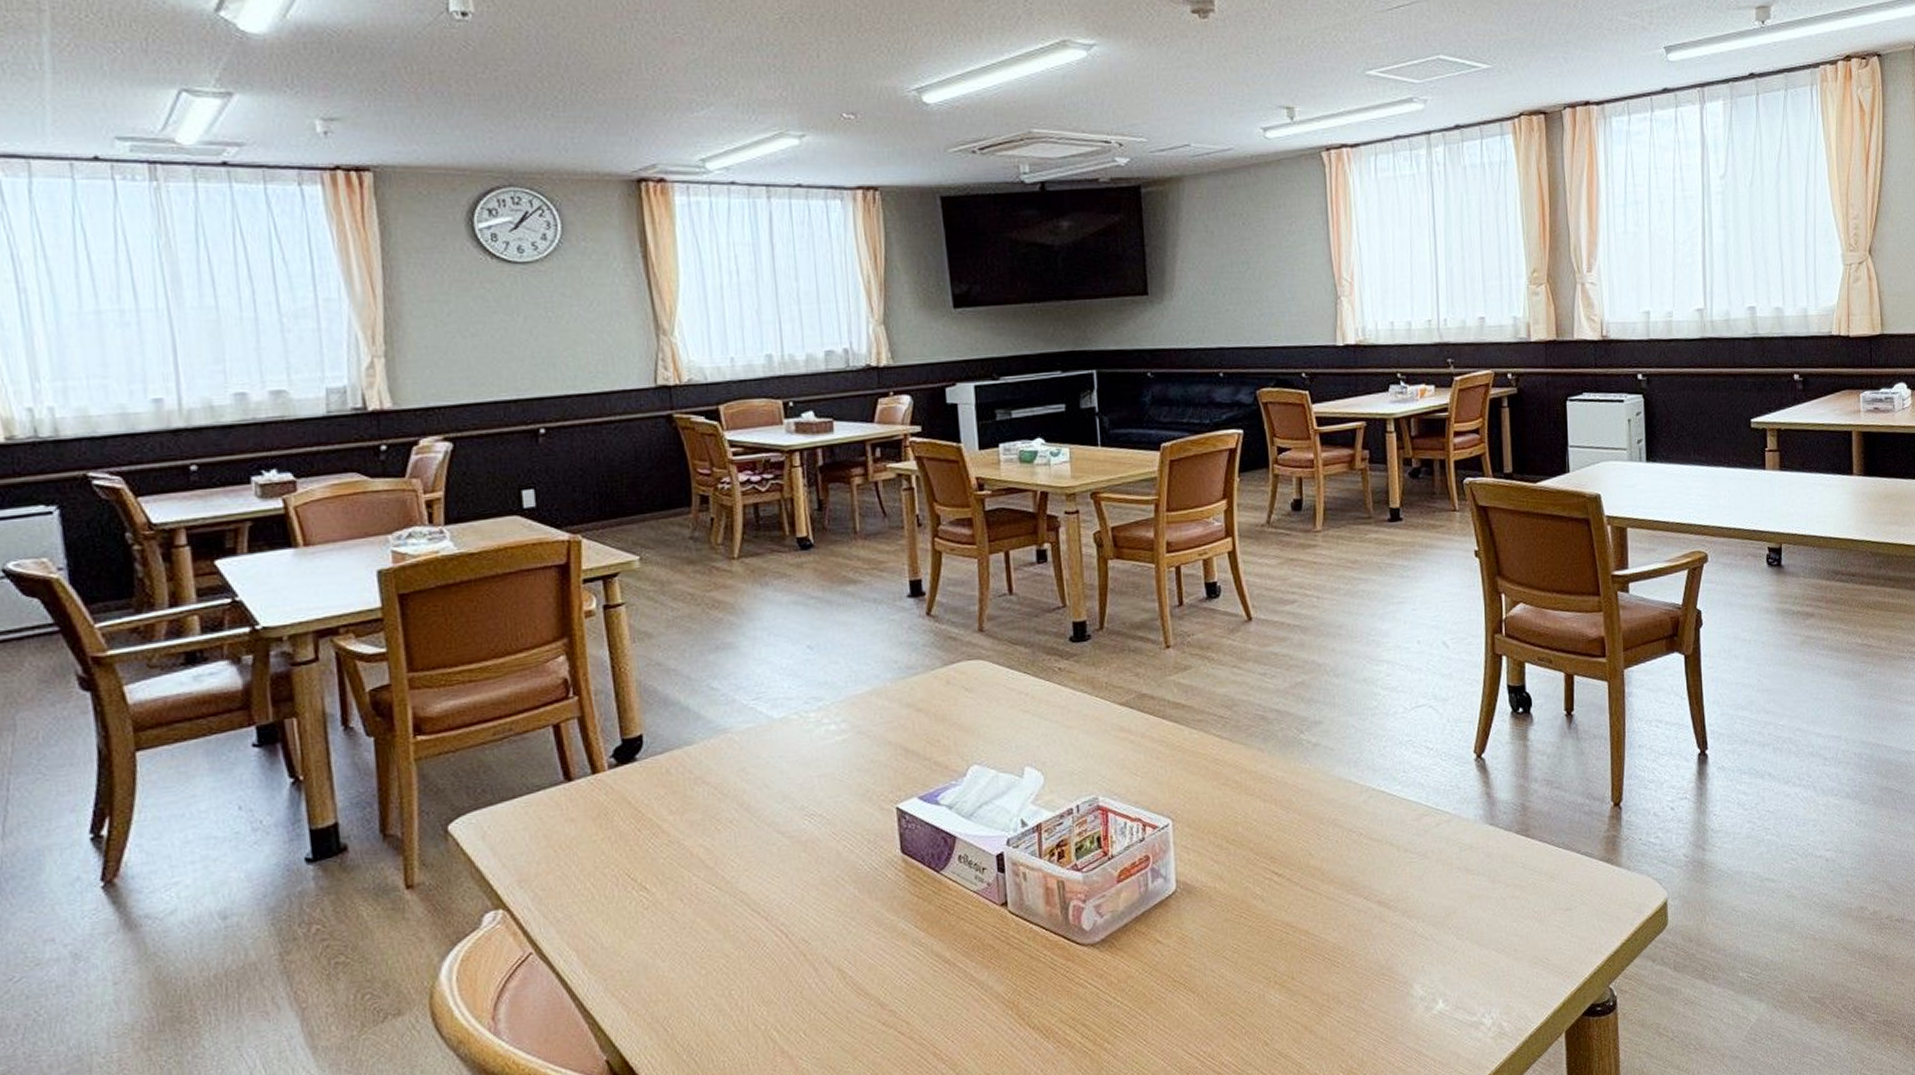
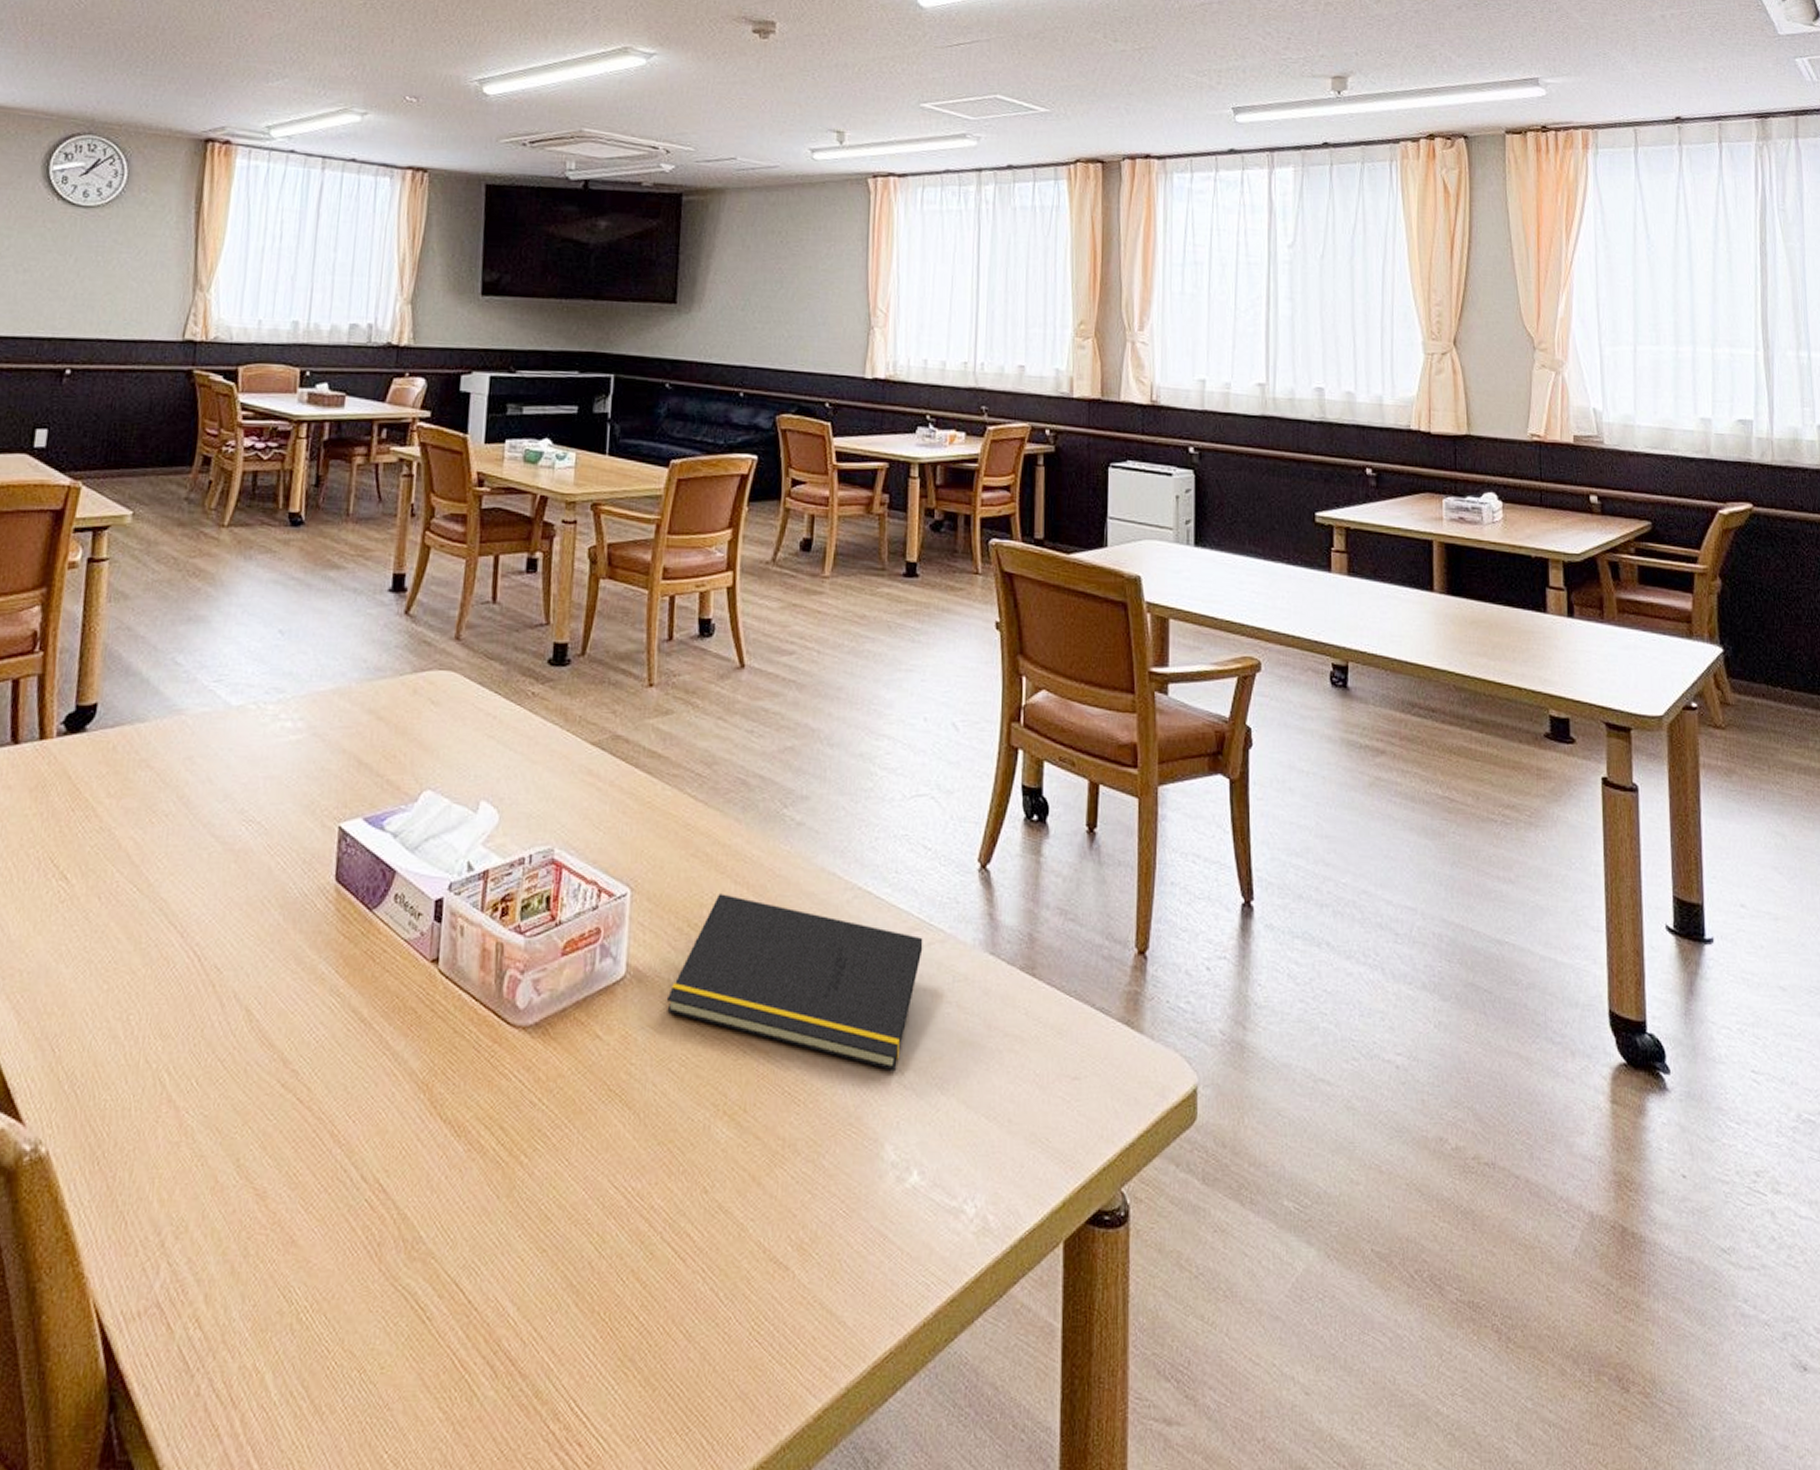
notepad: none [1214,811,1432,928] -> present [666,894,923,1070]

